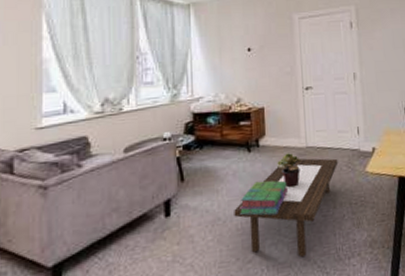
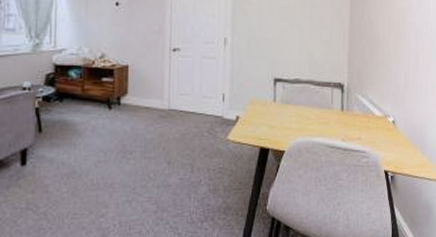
coffee table: present [234,158,338,257] -> none [90,121,200,216]
stack of books: present [240,180,289,216] -> none [96,139,147,174]
potted plant: present [277,153,301,188] -> none [137,114,162,148]

